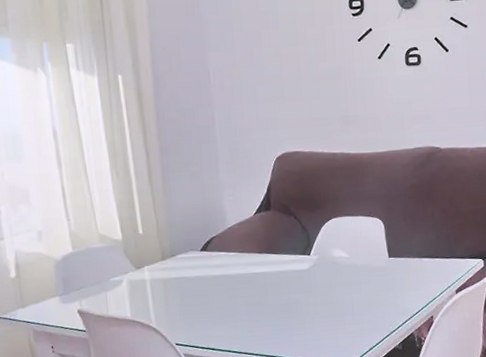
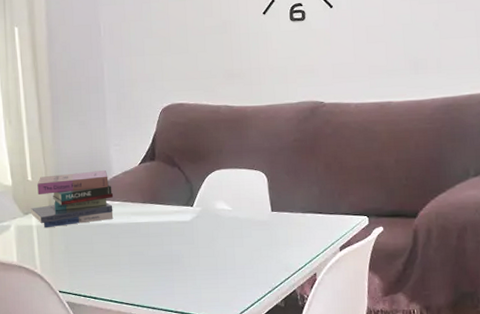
books: none [143,221,229,282] -> present [31,170,114,228]

